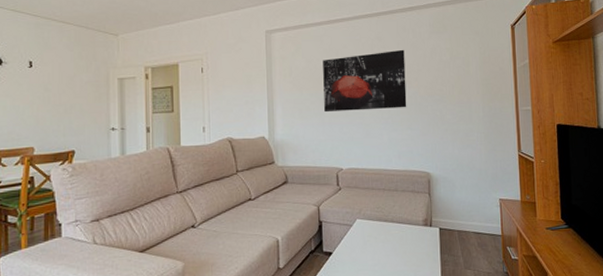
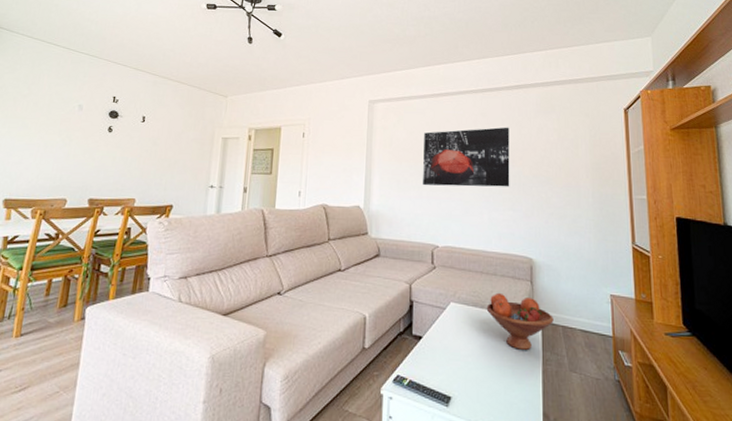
fruit bowl: none [389,206,450,255] -> present [486,292,554,350]

